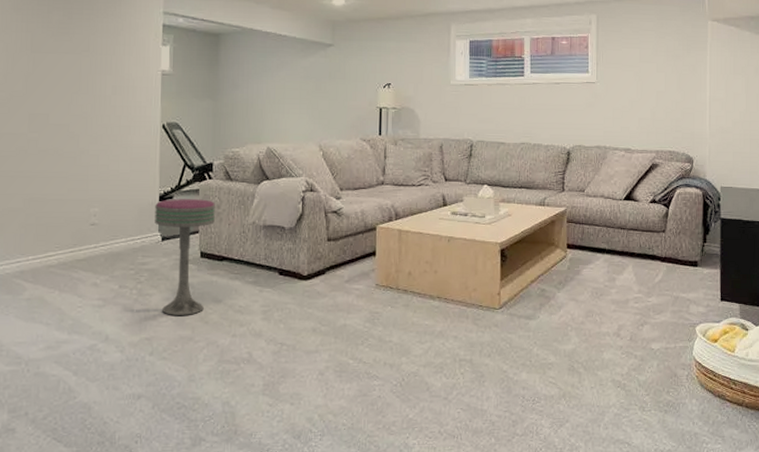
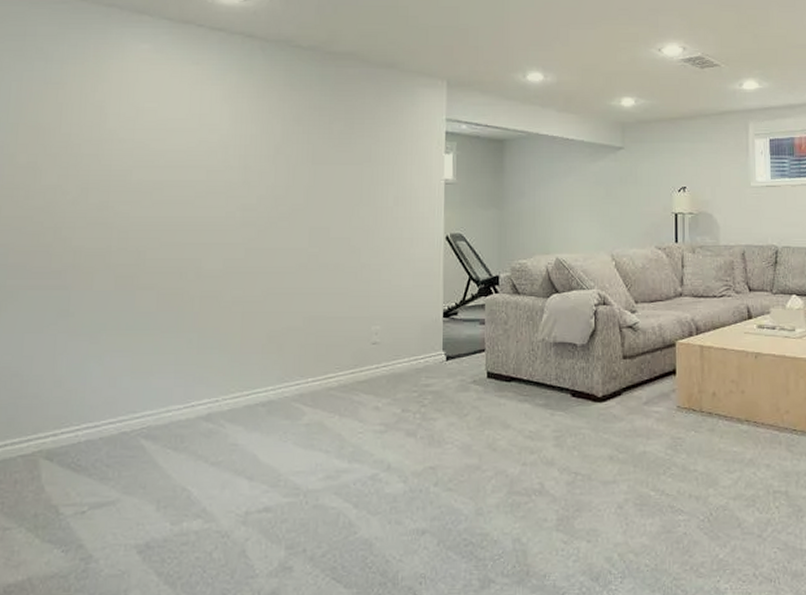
bar stool: present [155,199,215,315] -> none [439,315,502,442]

